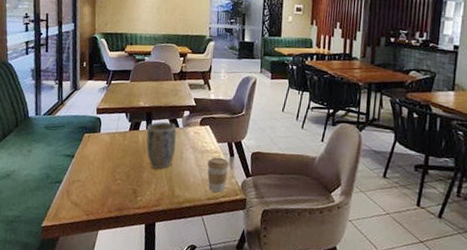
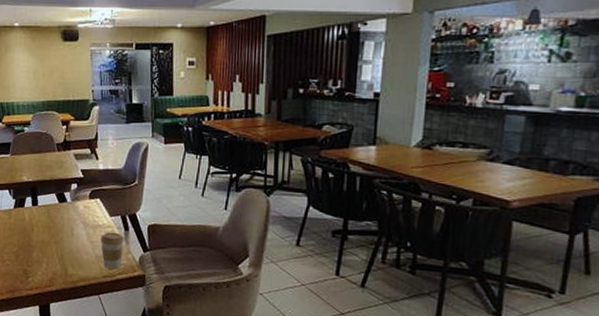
plant pot: present [146,121,177,170] -> none [33,196,66,248]

